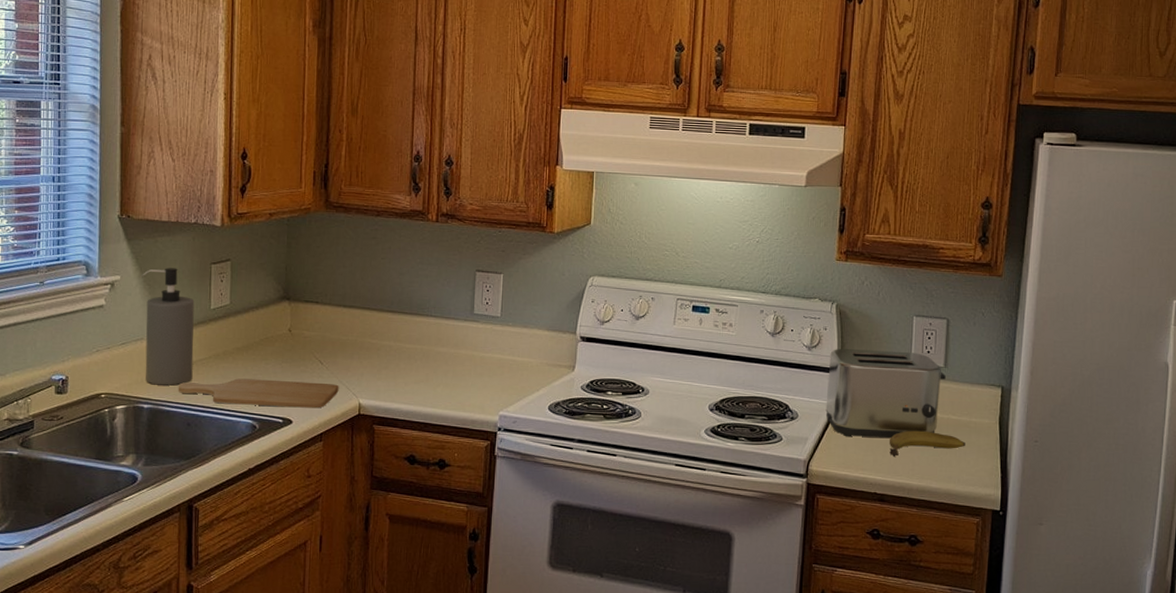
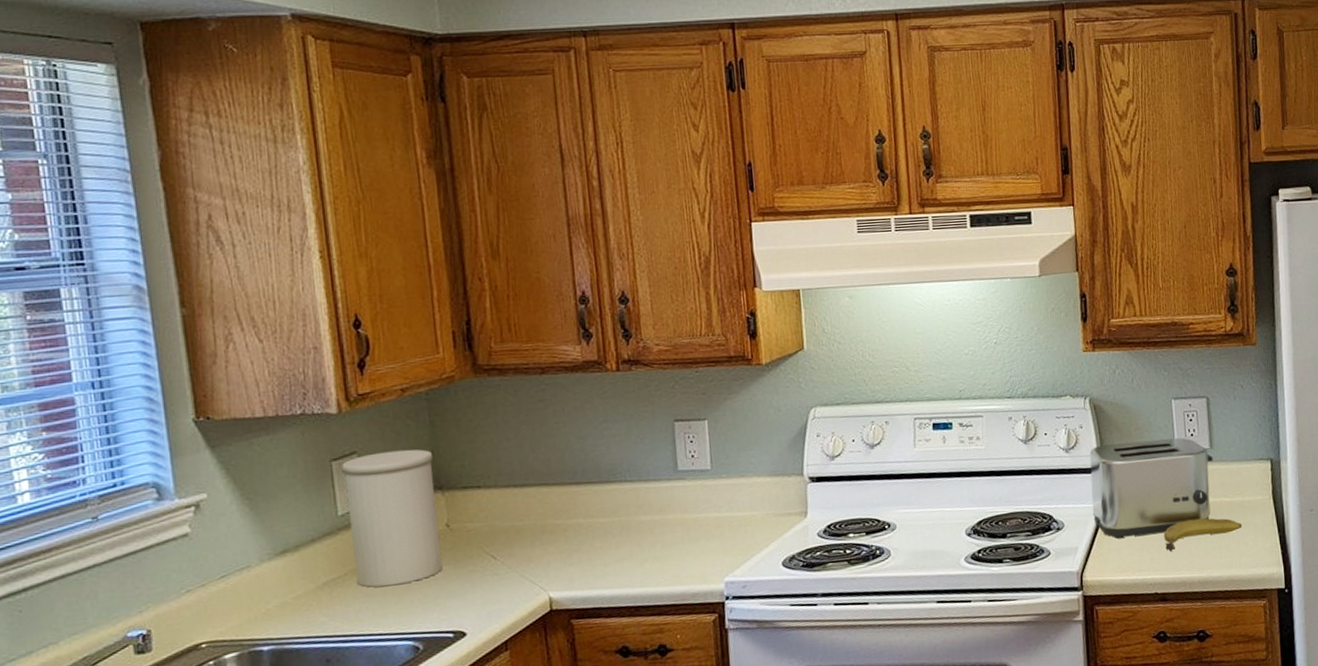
soap dispenser: present [140,268,195,386] -> none [235,472,326,621]
chopping board: present [178,378,339,408] -> none [306,580,522,628]
canister: none [217,262,286,373] -> present [342,449,443,588]

